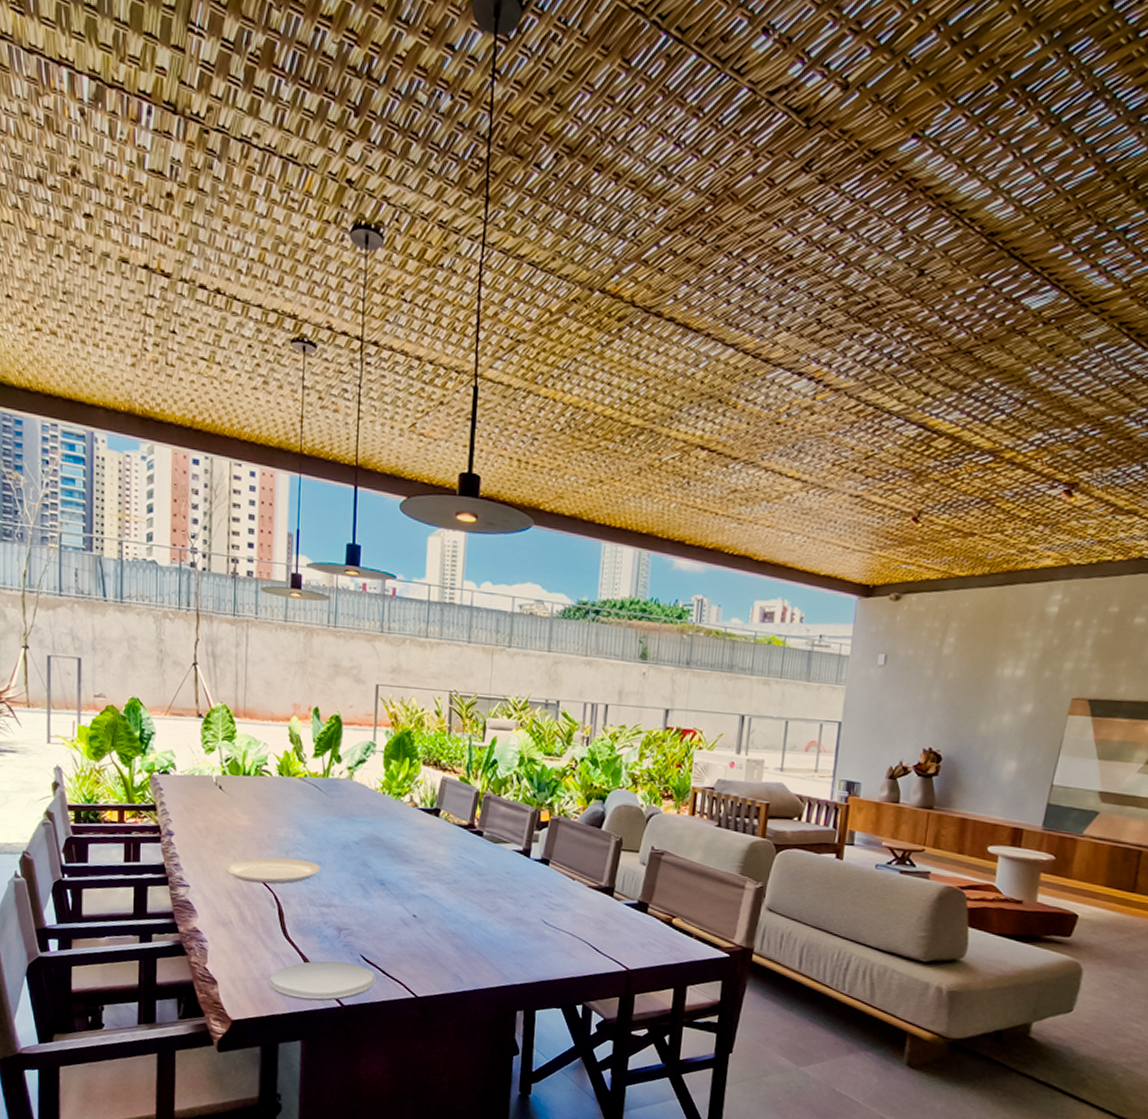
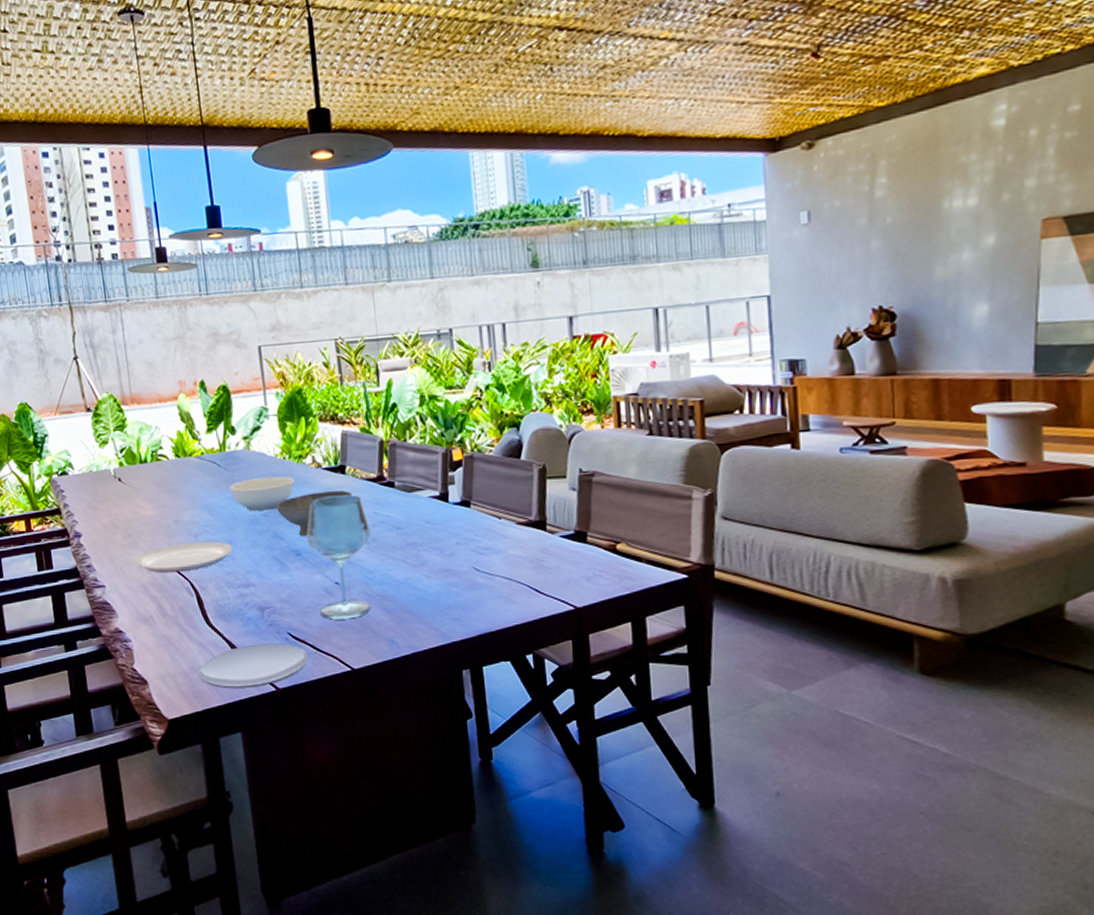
bowl: none [327,807,391,839] -> present [229,476,295,511]
bowl: none [369,829,443,868] -> present [276,491,353,536]
wine glass: none [392,834,454,951] -> present [306,495,371,620]

